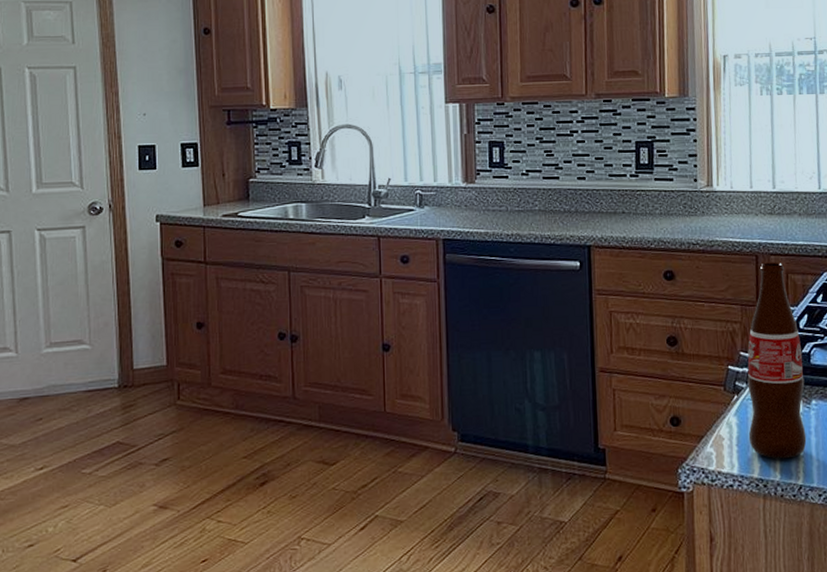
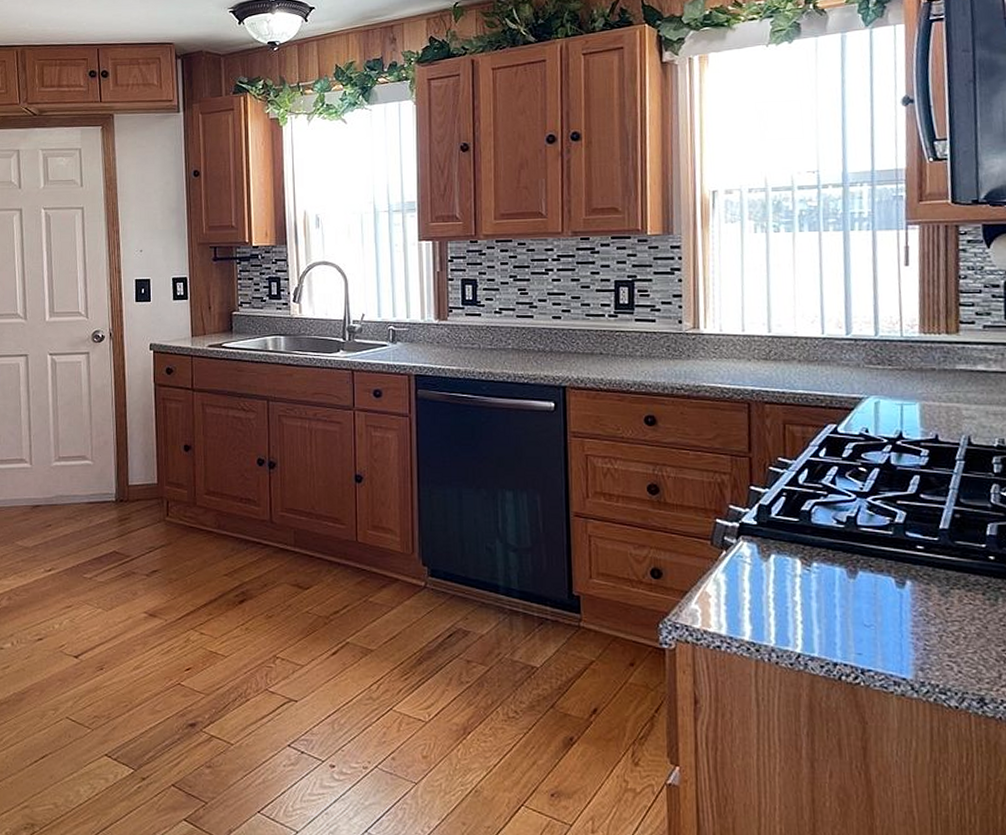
bottle: present [747,262,807,459] -> none [737,411,806,623]

